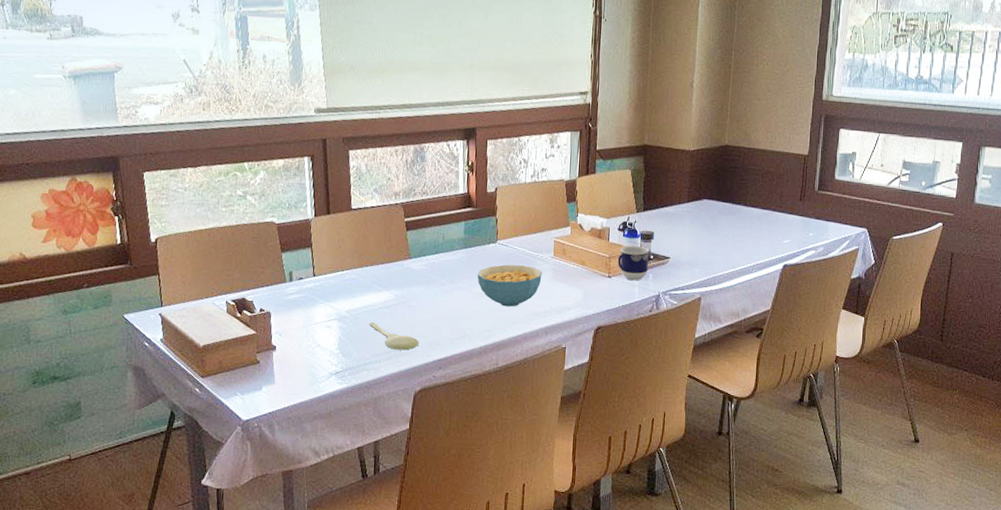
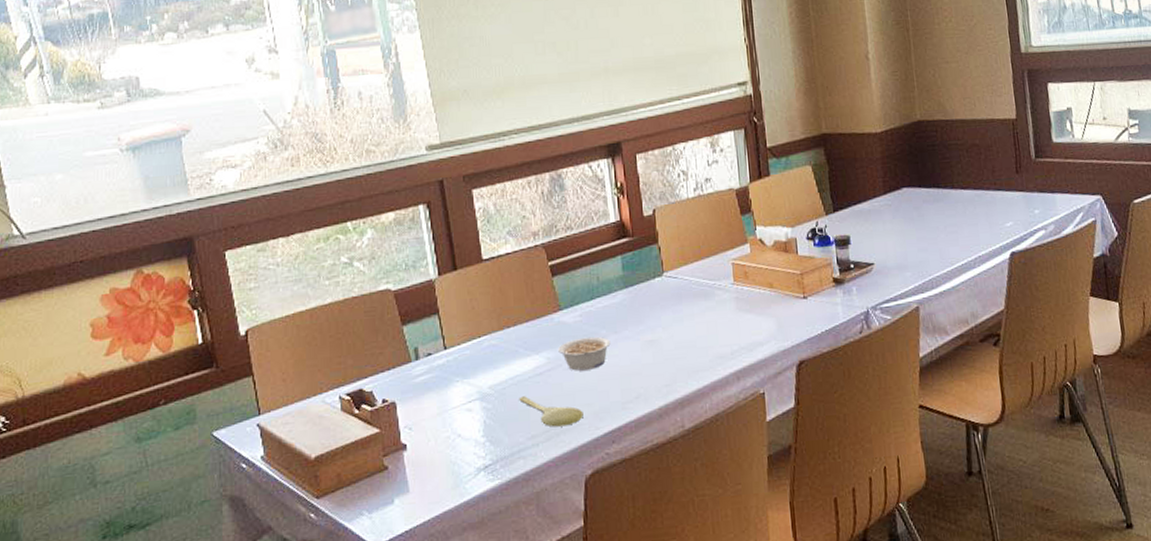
legume: none [404,283,448,309] -> present [557,336,611,371]
cereal bowl: present [477,264,542,307] -> none [644,298,724,353]
cup: present [618,246,649,280] -> none [812,255,850,298]

